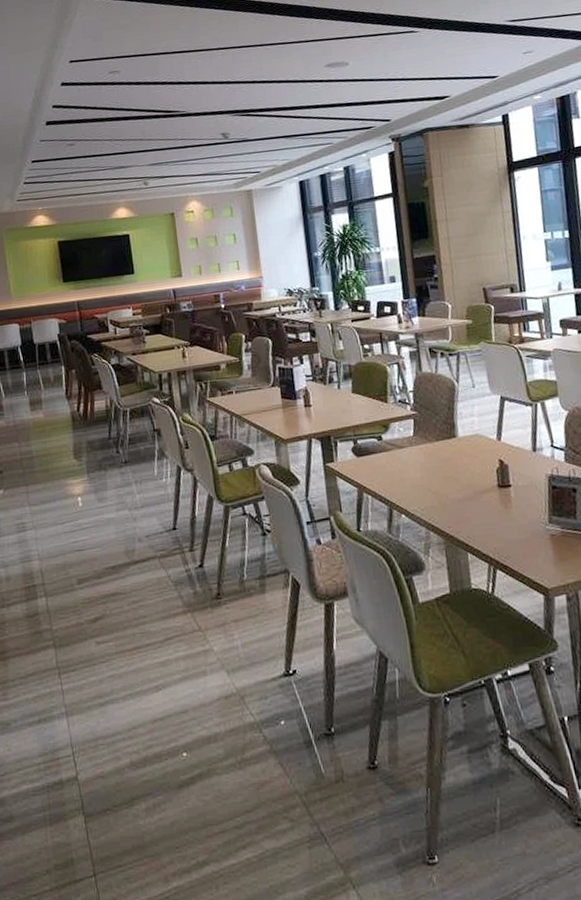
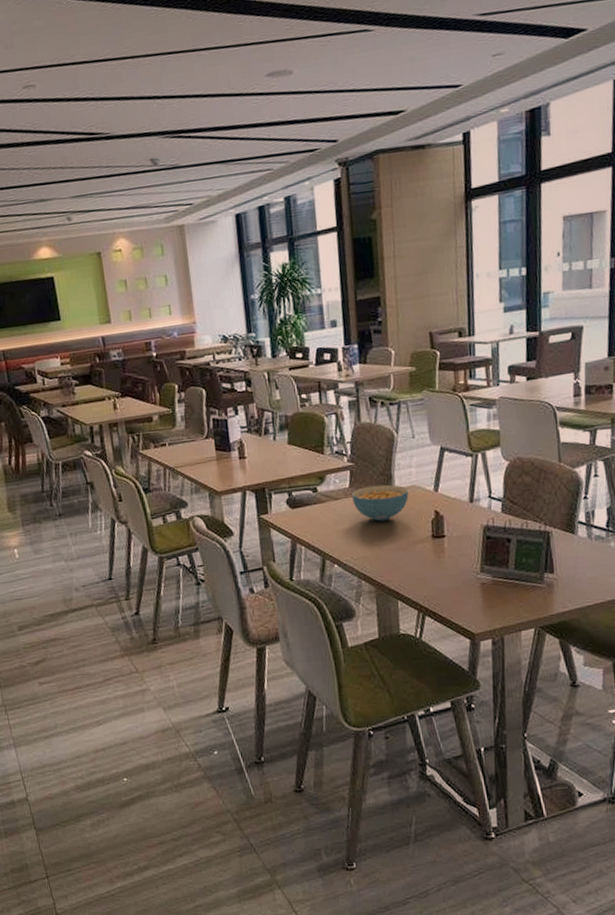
cereal bowl: none [416,433,473,471] -> present [352,484,409,522]

